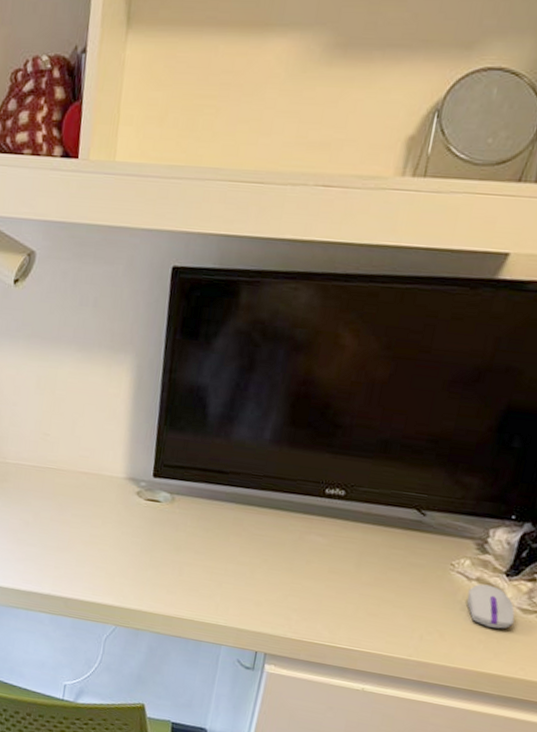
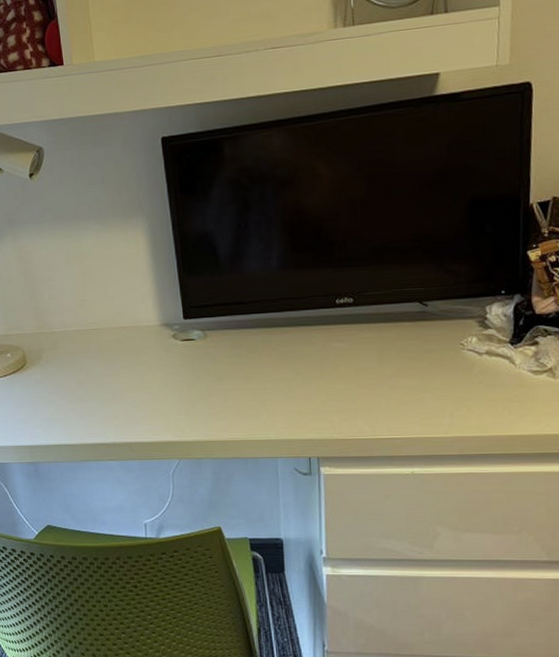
computer mouse: present [467,583,515,629] -> none [482,355,529,393]

